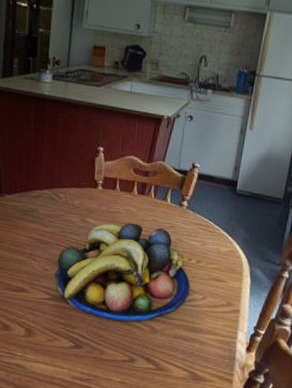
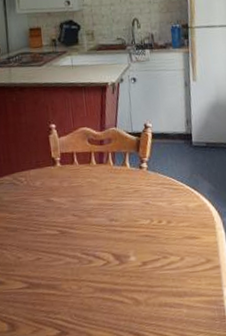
fruit bowl: present [54,223,190,322] -> none [27,194,166,298]

